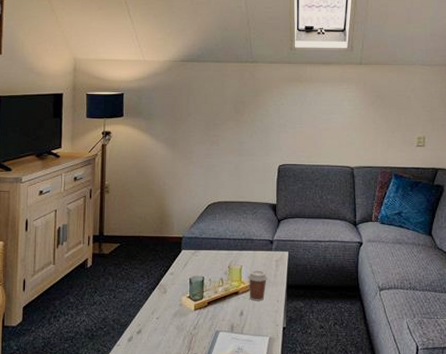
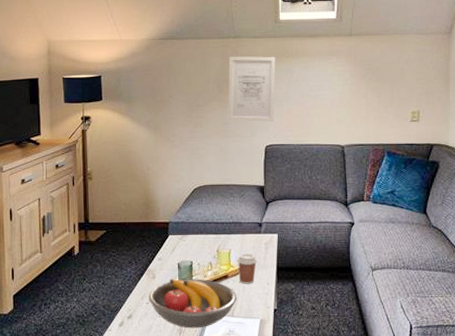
fruit bowl: none [159,294,247,345] -> present [149,279,237,329]
wall art: none [243,79,291,142] -> present [228,56,276,122]

